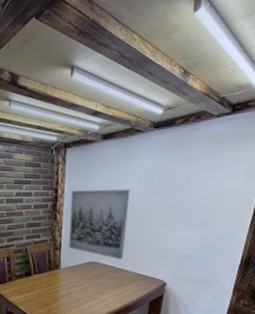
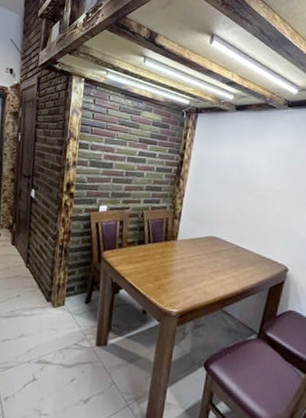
wall art: present [69,189,130,259] -> none [189,158,259,238]

